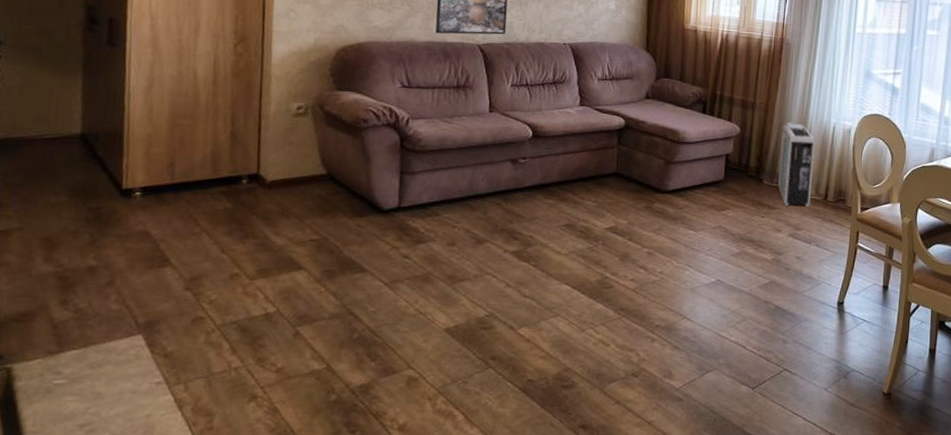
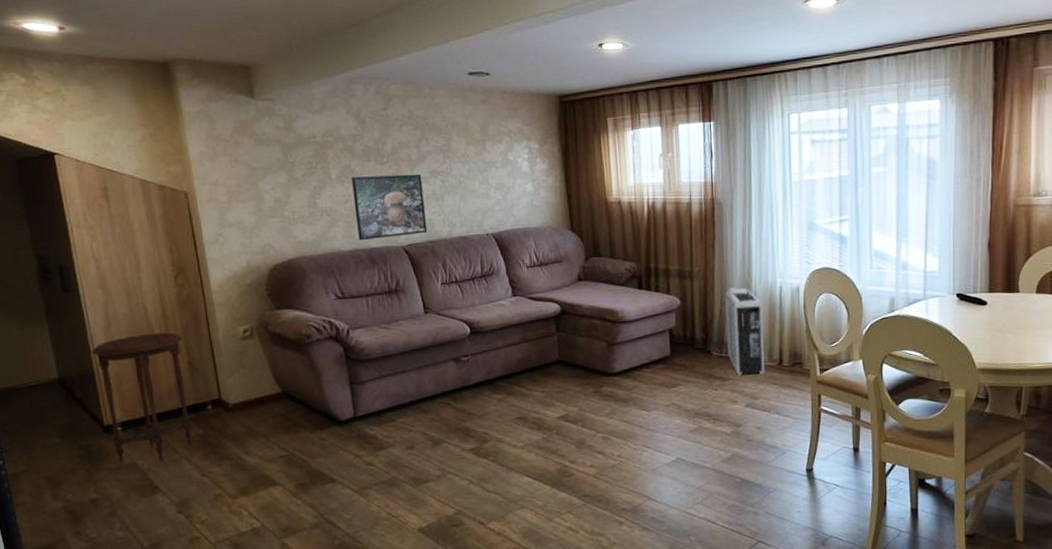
side table: none [125,98,230,233] -> present [91,332,192,463]

